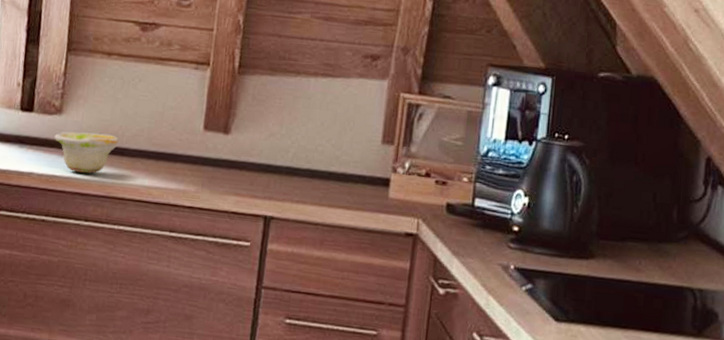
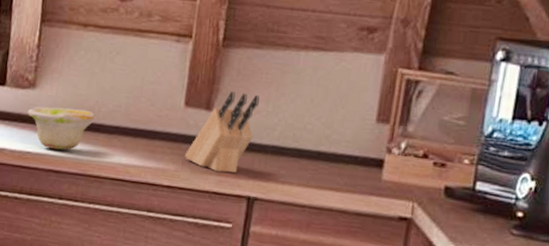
knife block: none [204,115,274,194] -> present [185,91,260,174]

